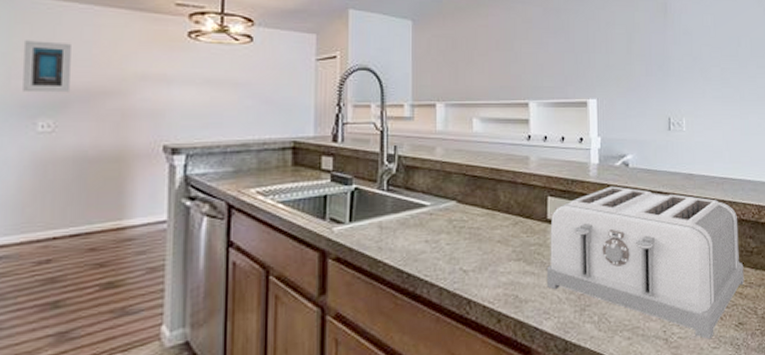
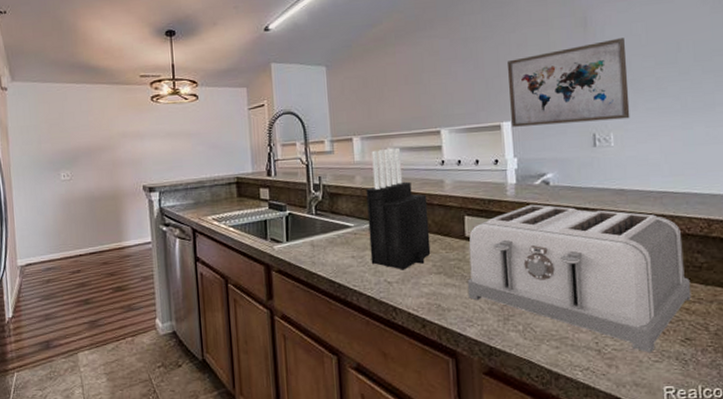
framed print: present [22,40,71,93] -> none [45,114,79,153]
knife block: none [446,118,511,257] -> present [366,147,431,270]
wall art: none [595,27,700,105] -> present [506,38,630,127]

